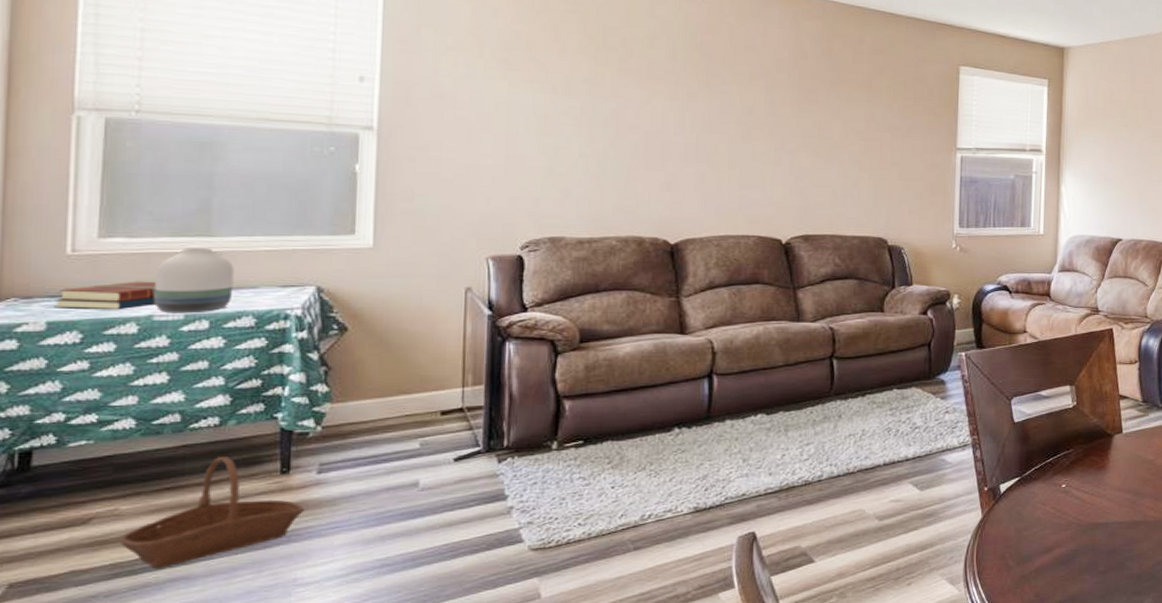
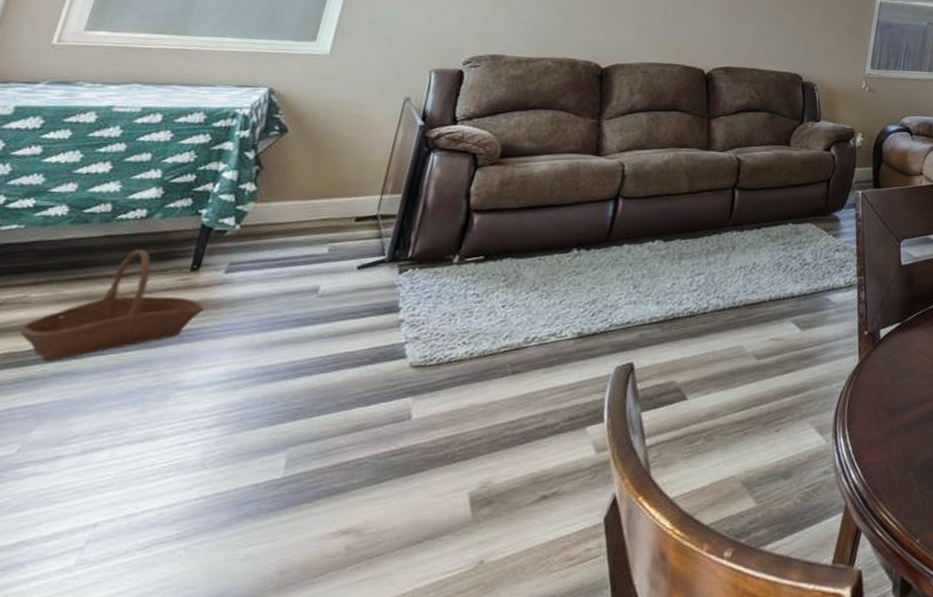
books: present [54,281,157,310] -> none [26,72,126,100]
vase: present [154,248,234,314] -> none [117,44,199,107]

